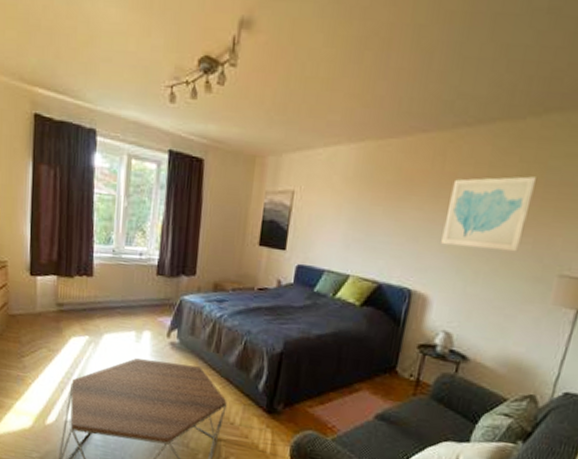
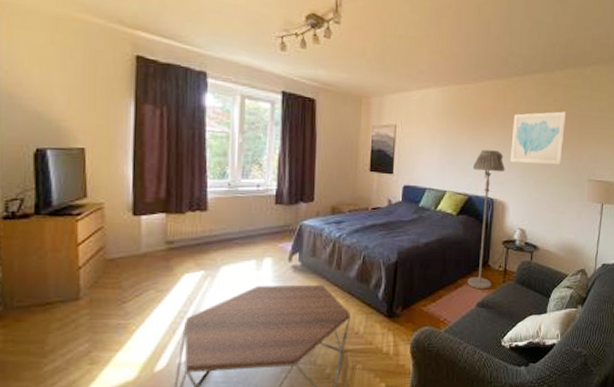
floor lamp: none [366,226,433,400] -> present [467,150,505,290]

